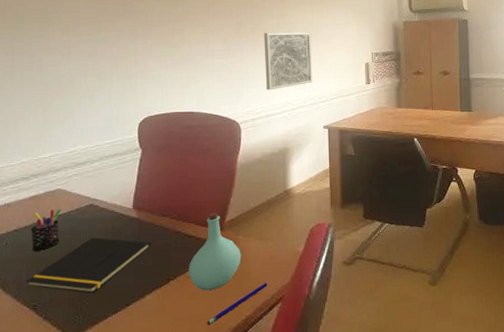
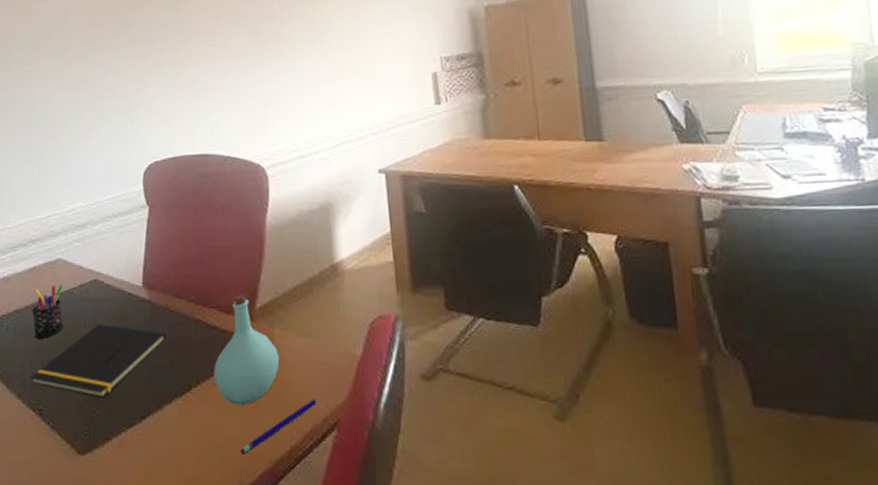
wall art: present [264,32,313,90] -> none [289,33,360,121]

